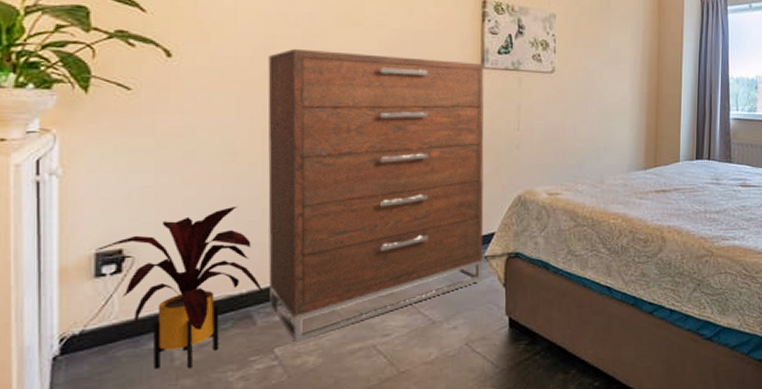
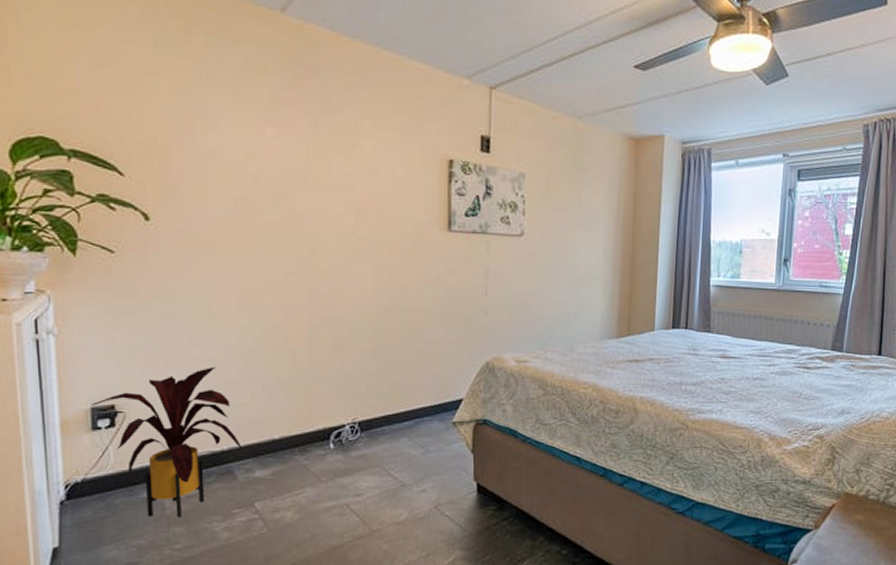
dresser: present [268,48,484,343] -> none [239,211,452,498]

